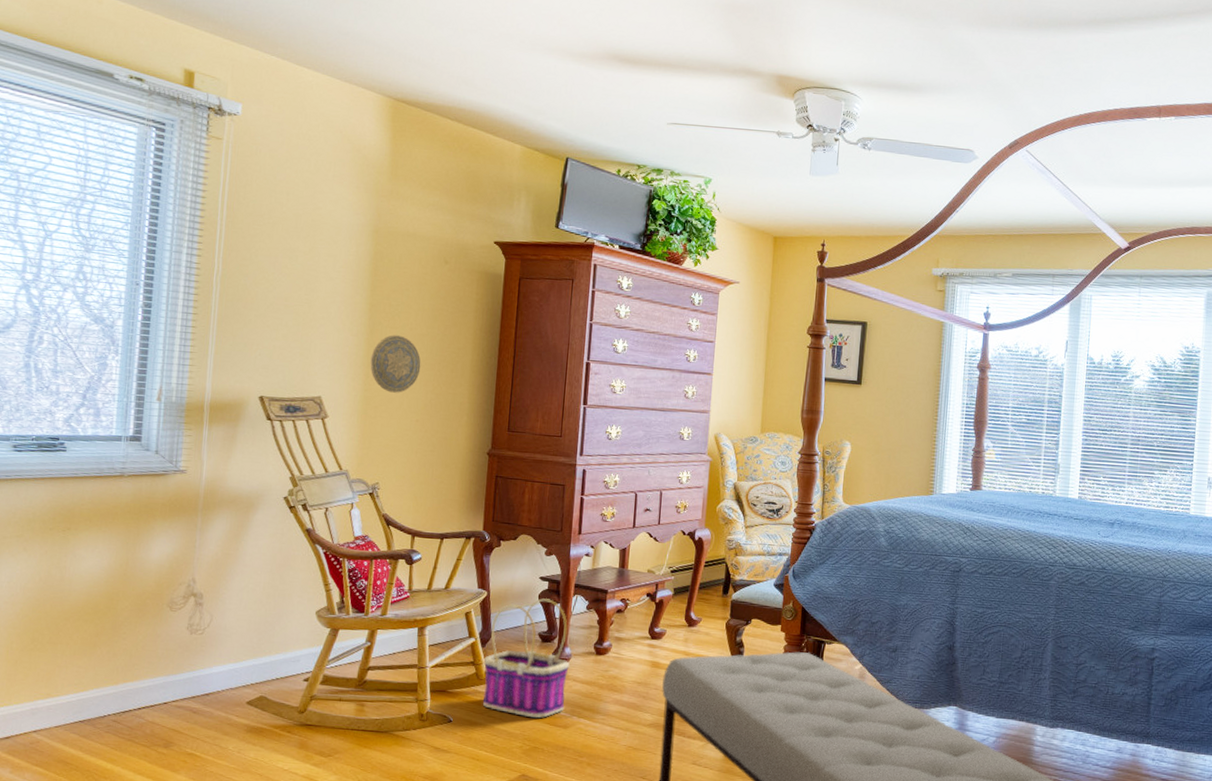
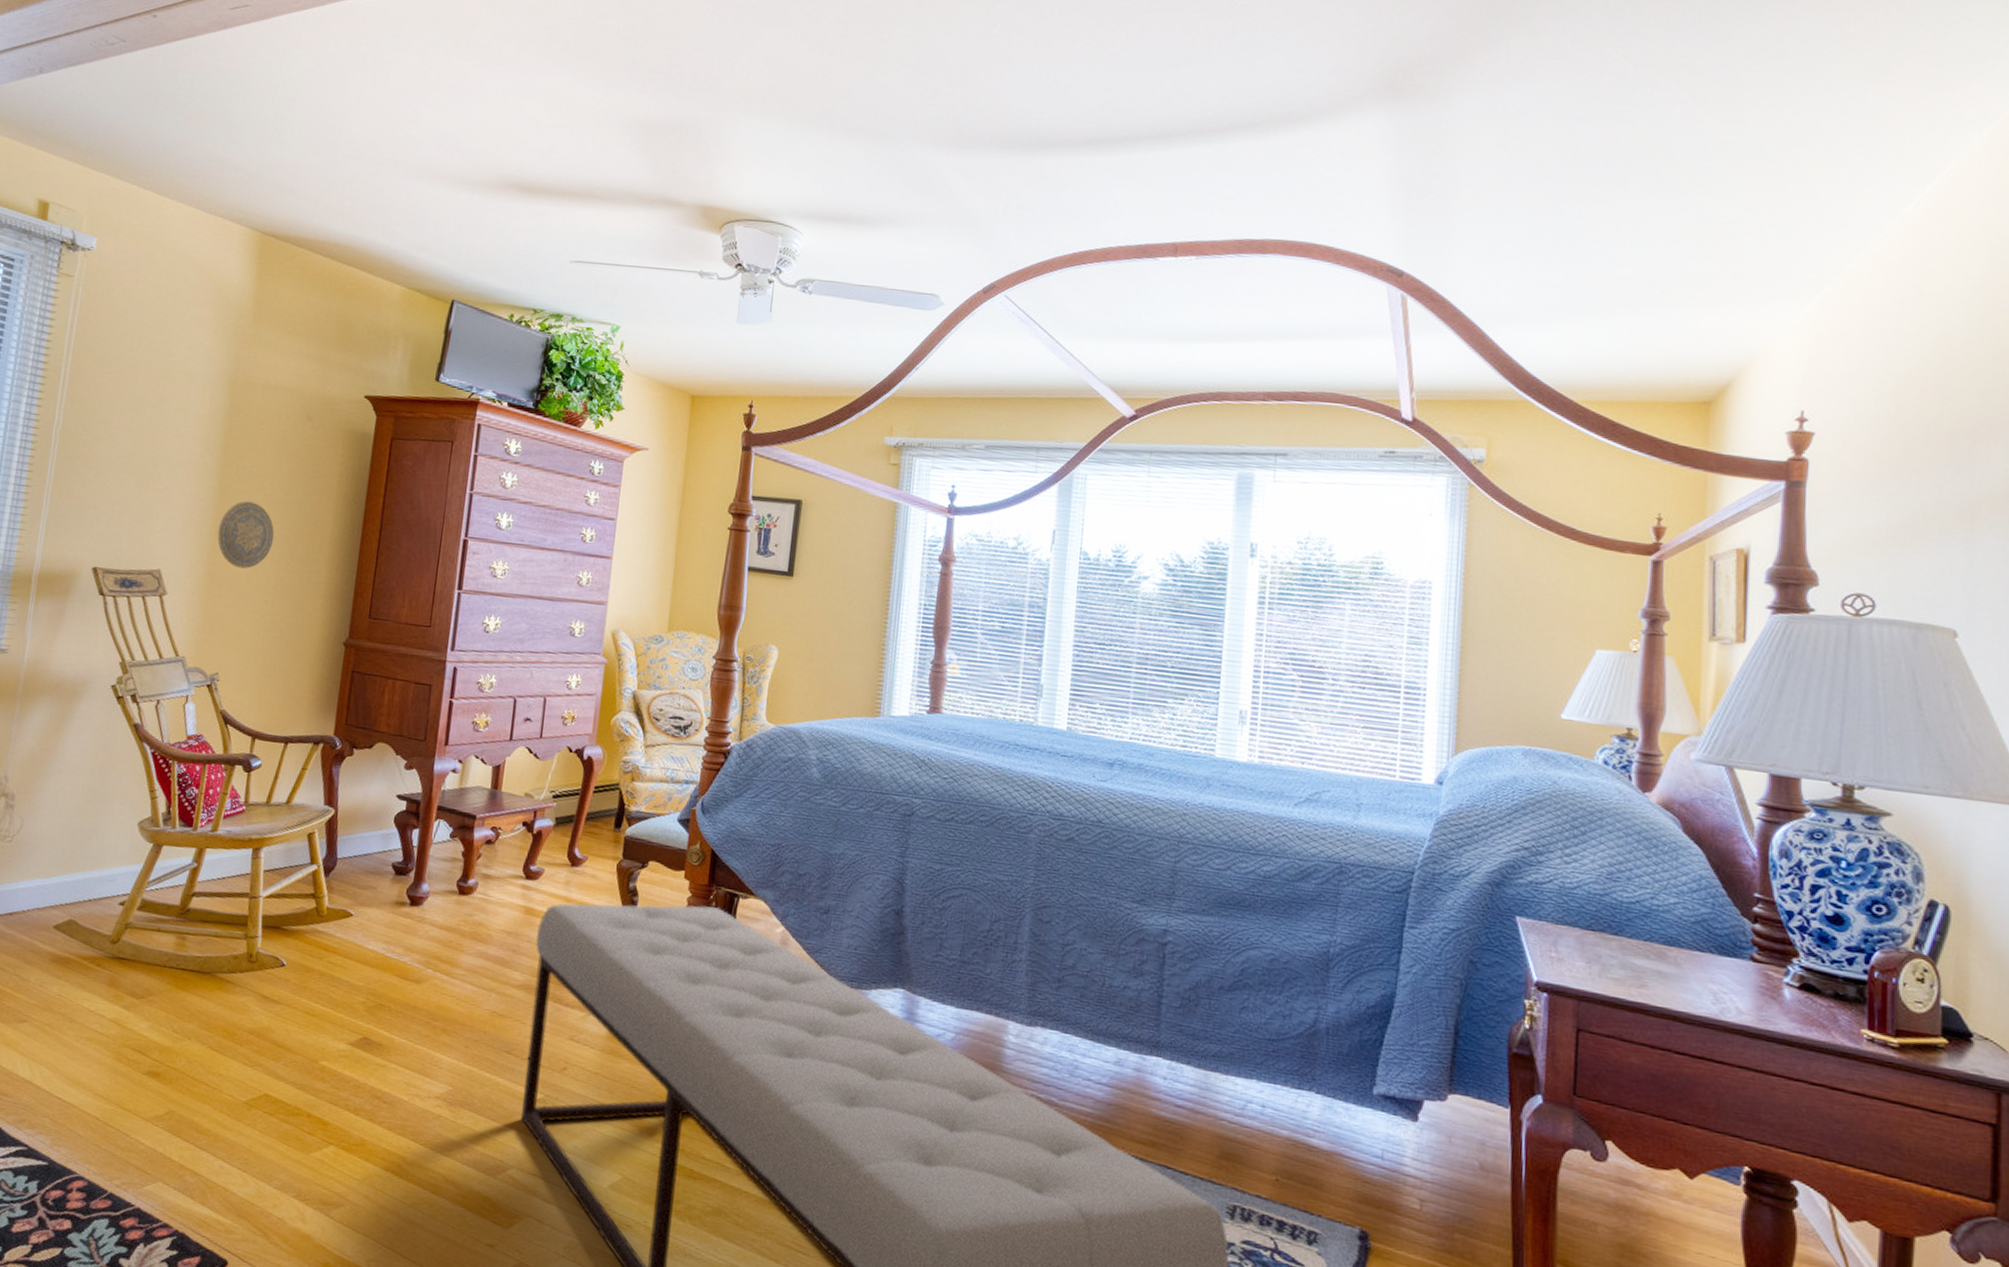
basket: present [483,598,570,719] -> none [322,821,427,969]

